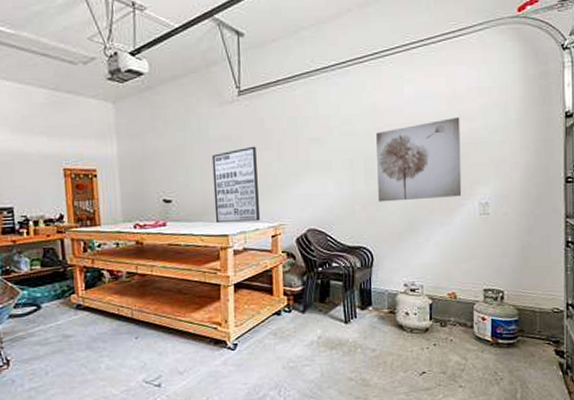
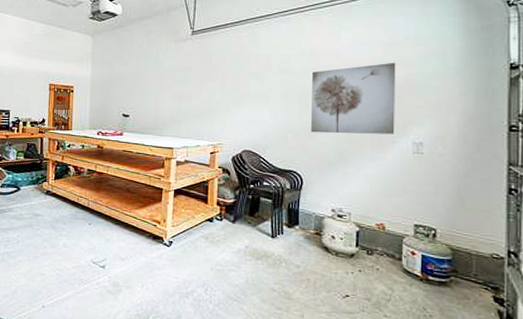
wall art: present [212,146,261,224] -> none [163,76,203,139]

